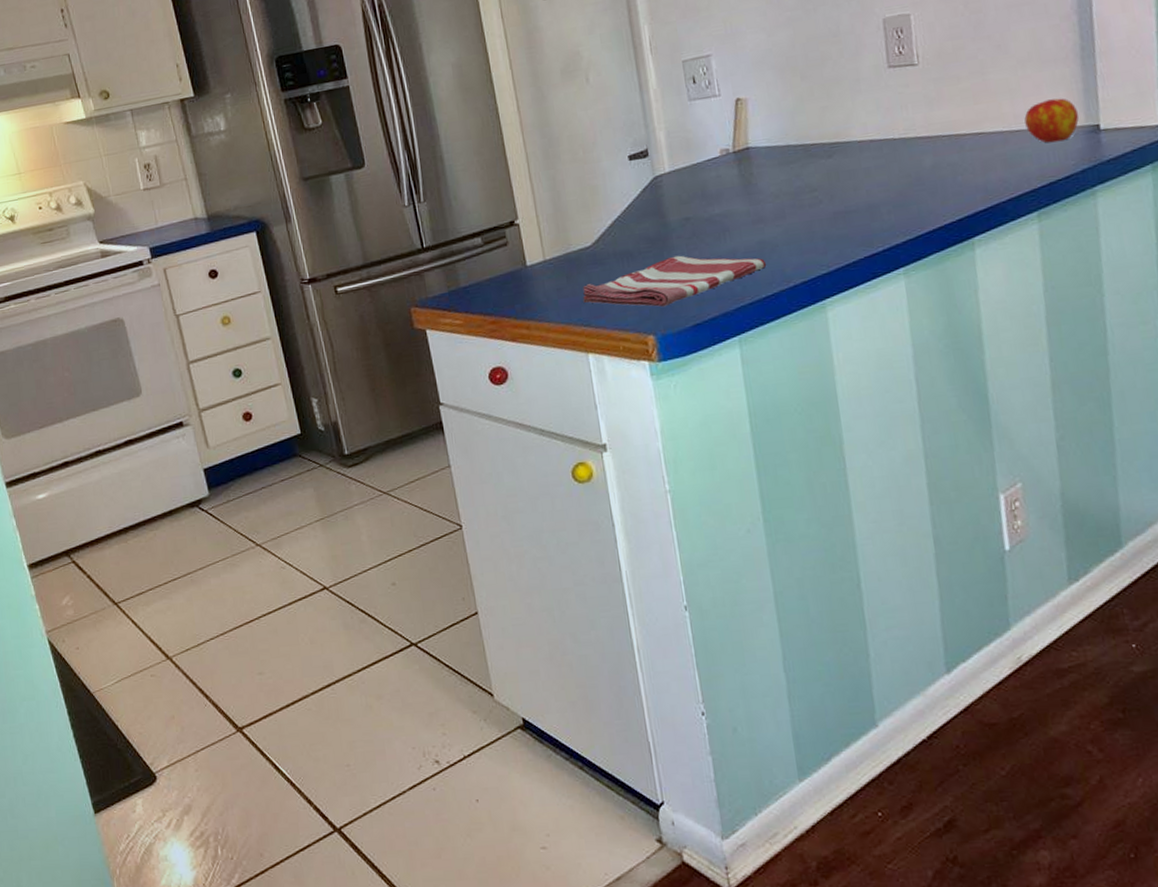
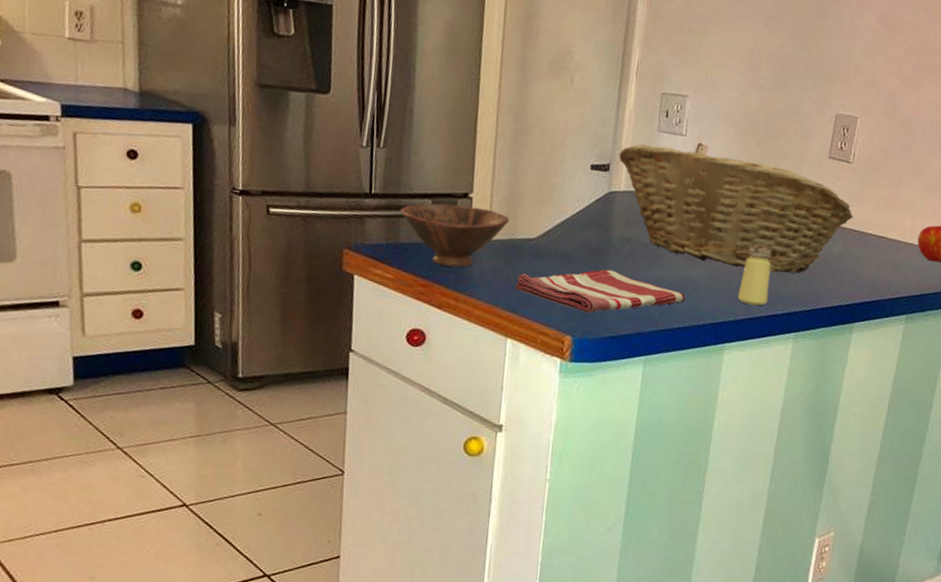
bowl: none [454,230,561,299] -> present [400,203,510,267]
fruit basket: none [654,94,937,220] -> present [619,144,853,274]
saltshaker: none [822,181,862,252] -> present [737,243,772,306]

